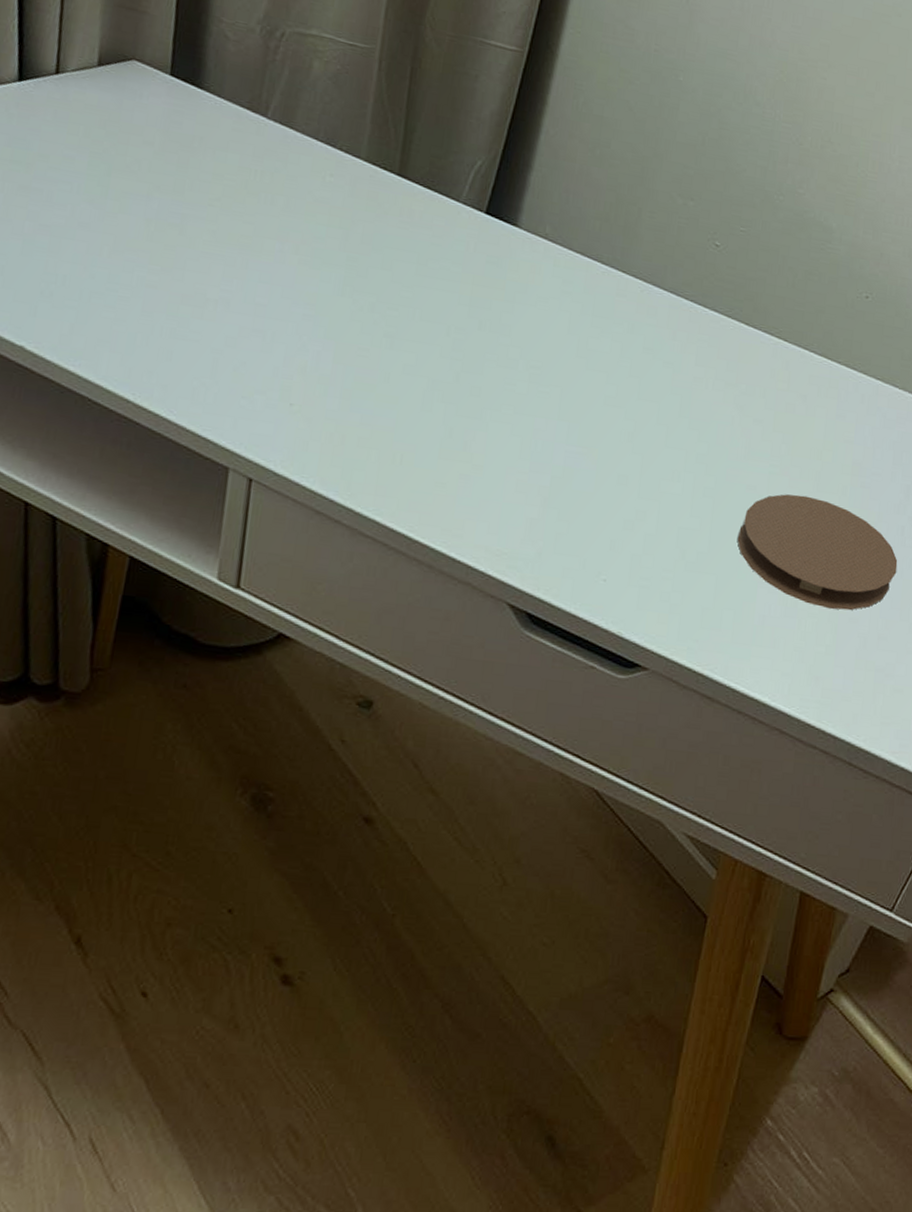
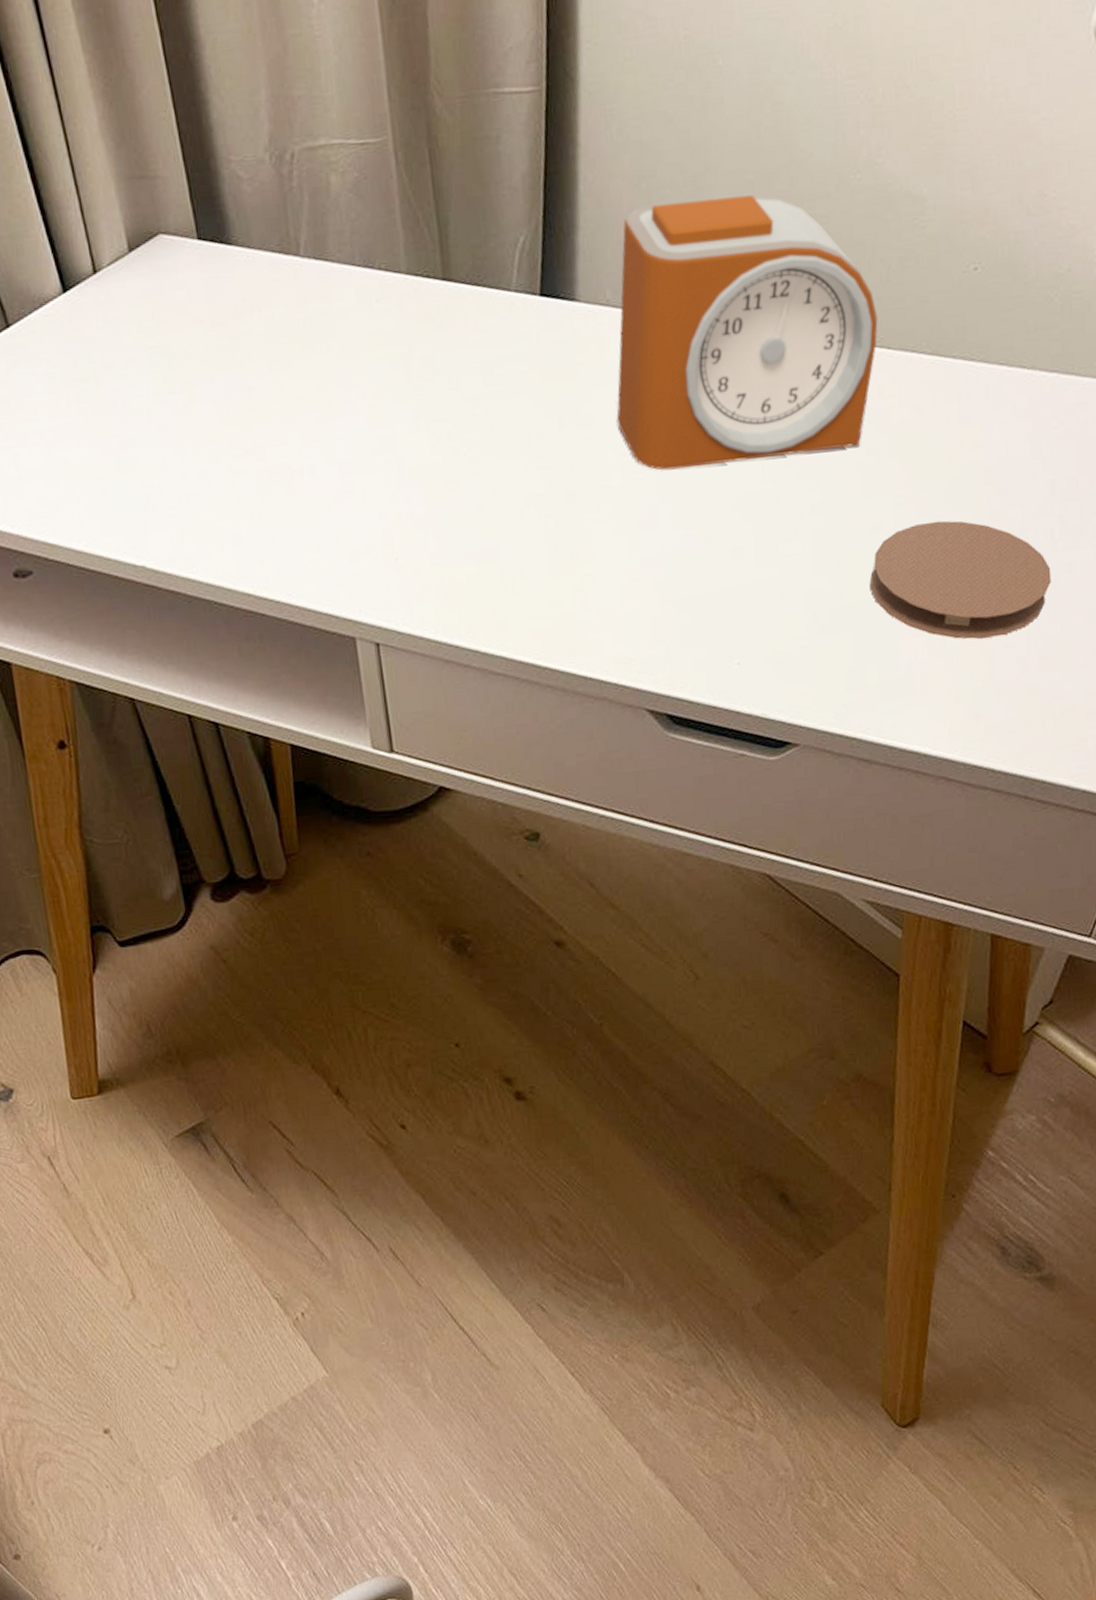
alarm clock: none [533,167,780,415] -> present [616,194,878,471]

